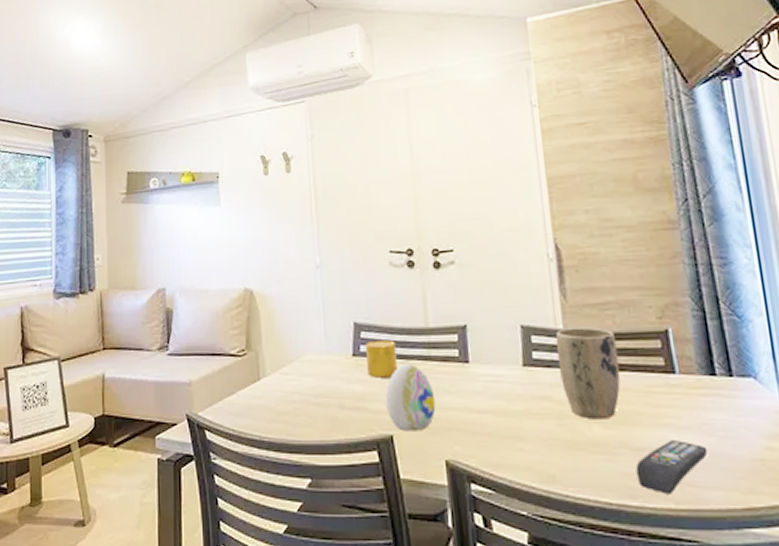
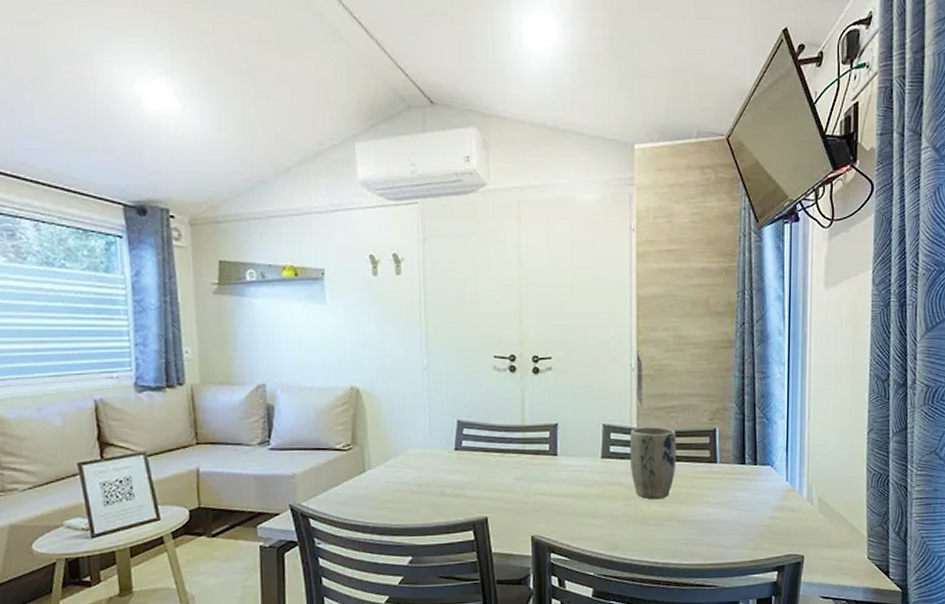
cup: present [366,340,397,378] -> none [467,436,495,469]
decorative egg: present [385,364,436,432] -> none [483,457,526,514]
remote control: present [635,440,708,494] -> none [679,513,732,554]

